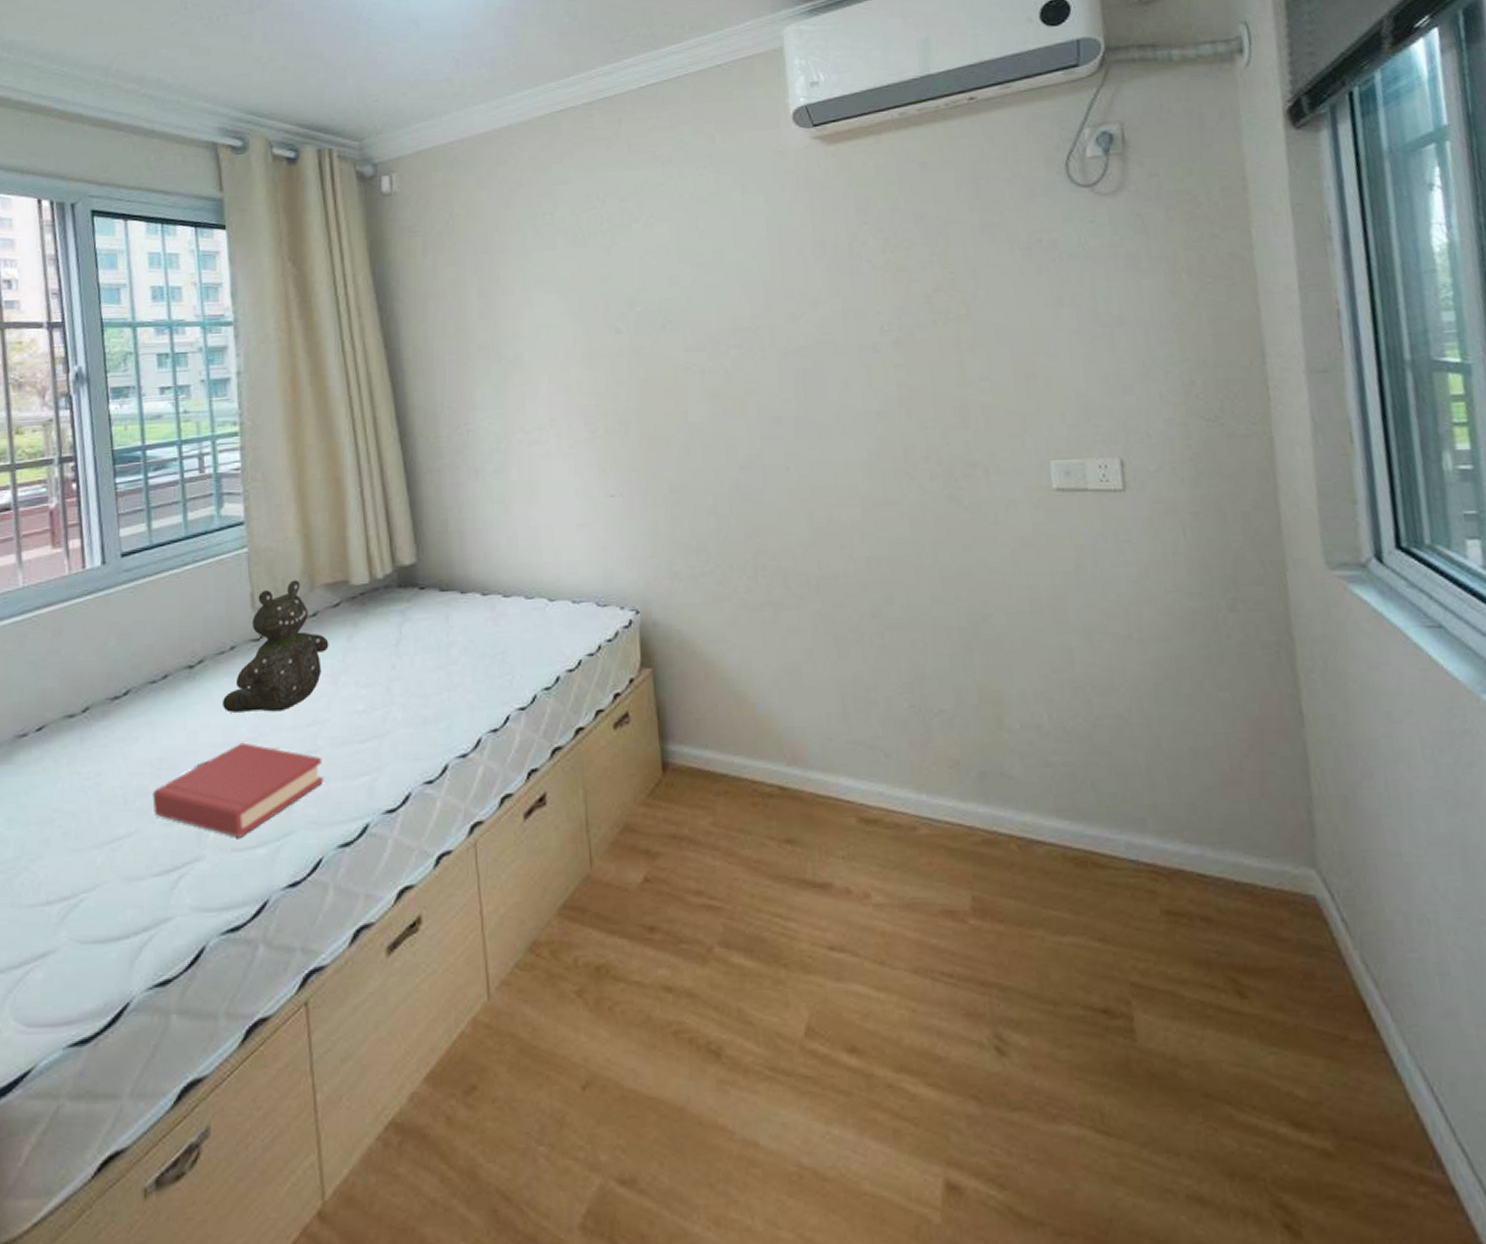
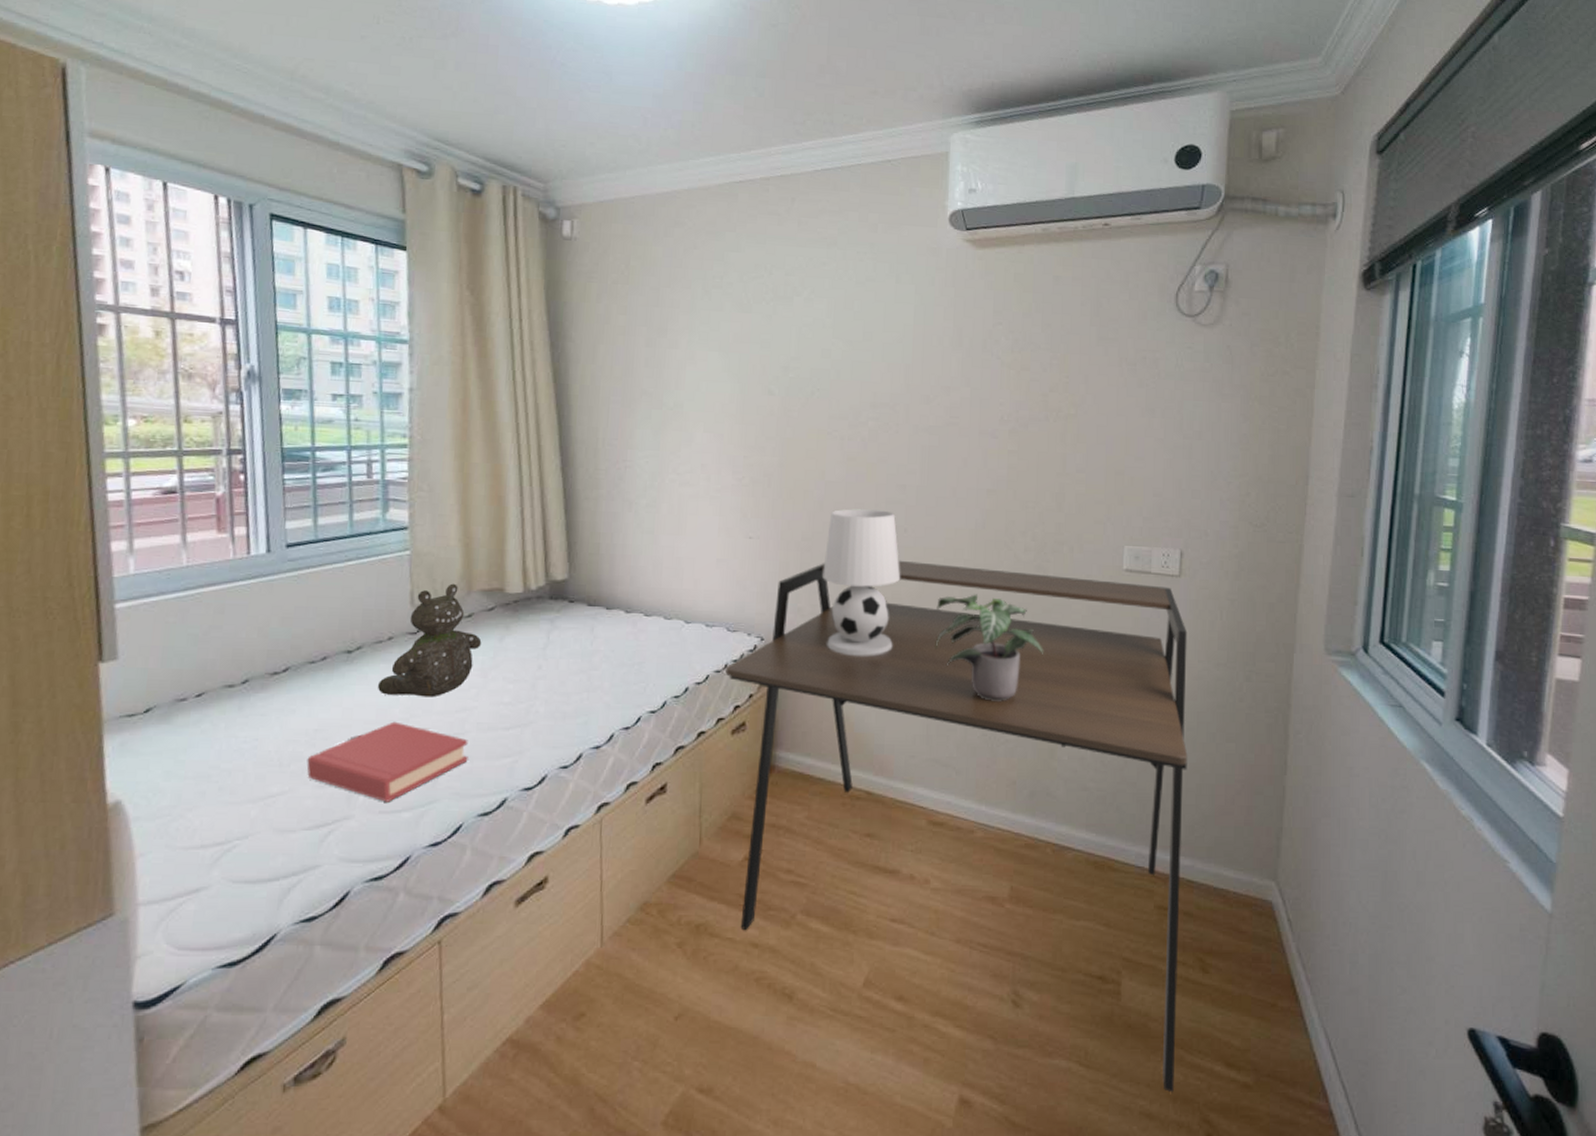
desk: none [599,504,1228,1167] -> present [725,560,1188,1093]
table lamp: none [698,449,789,623] -> present [822,509,900,656]
potted plant: none [835,536,971,663] -> present [935,594,1043,701]

